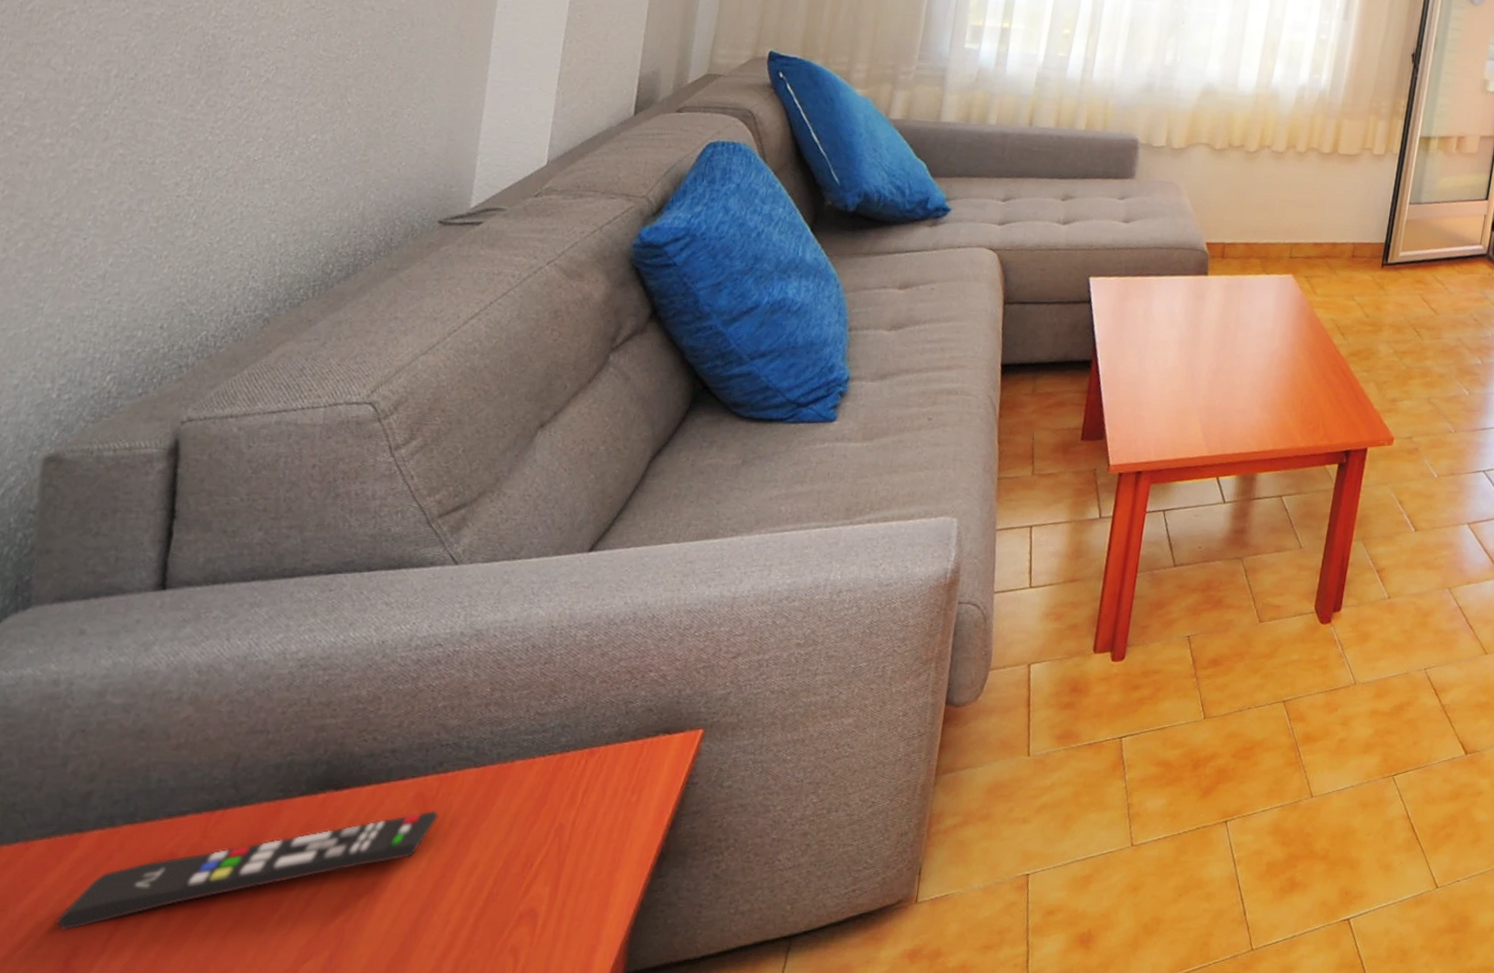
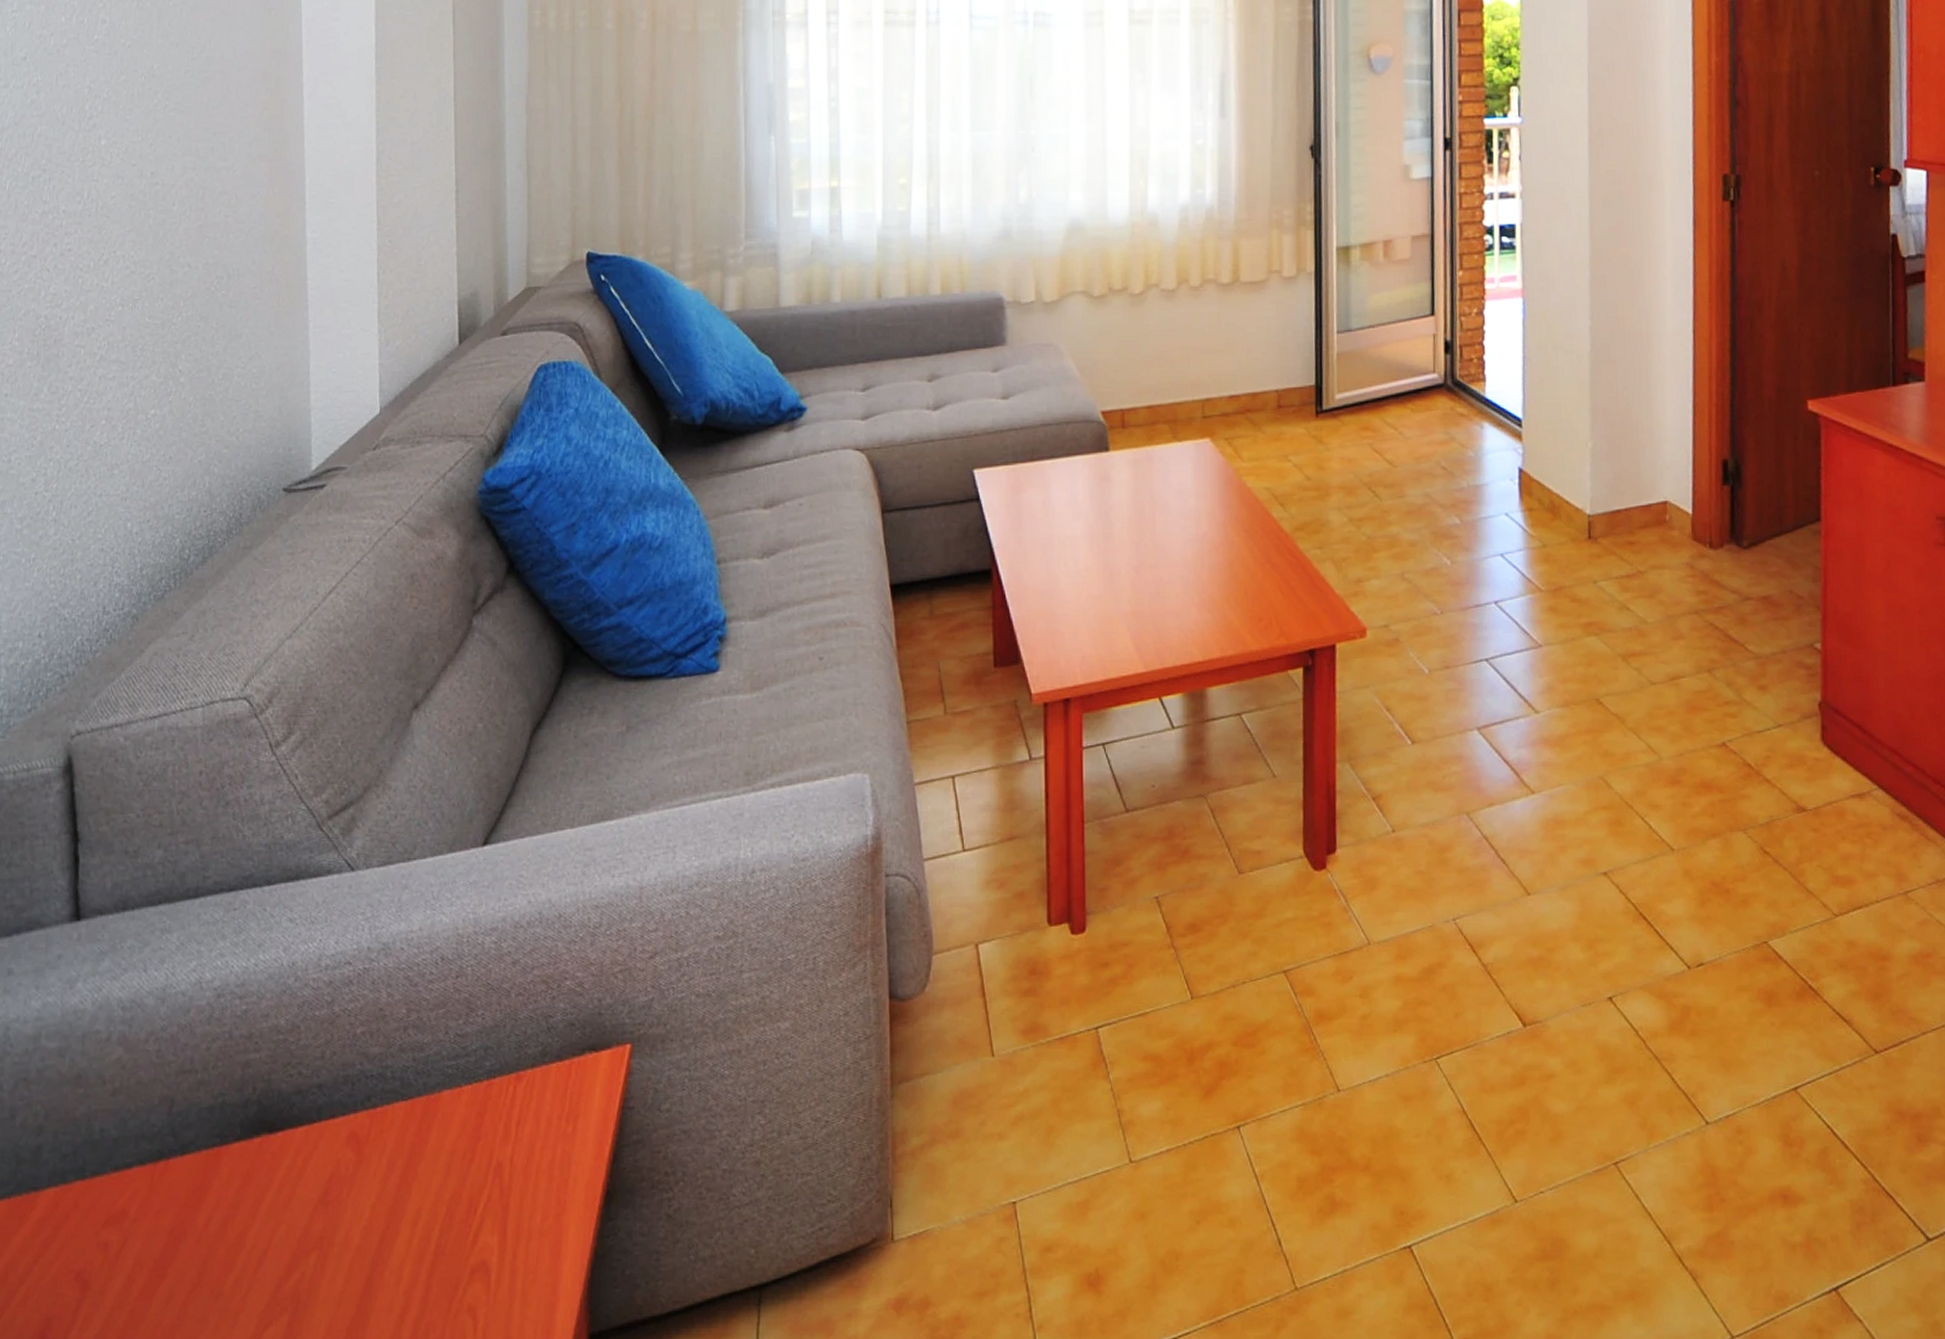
remote control: present [55,810,439,930] -> none [26,1151,375,1299]

